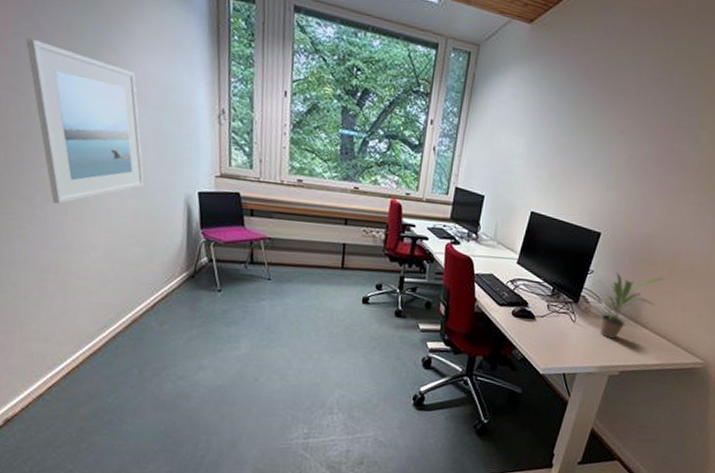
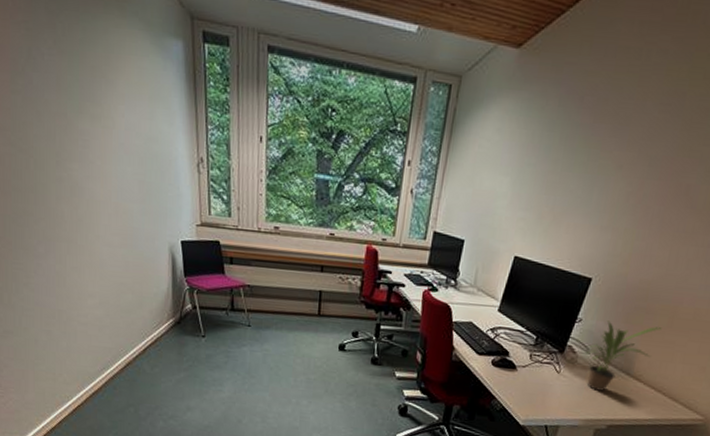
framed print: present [26,37,144,204] -> none [22,95,132,254]

